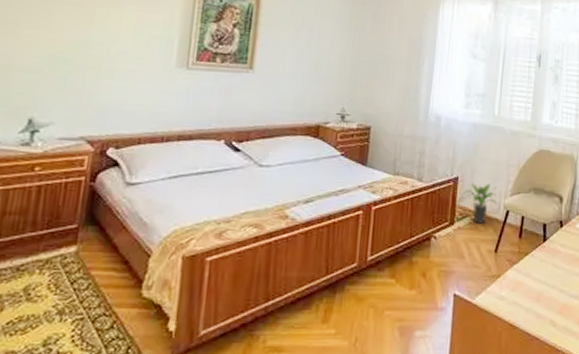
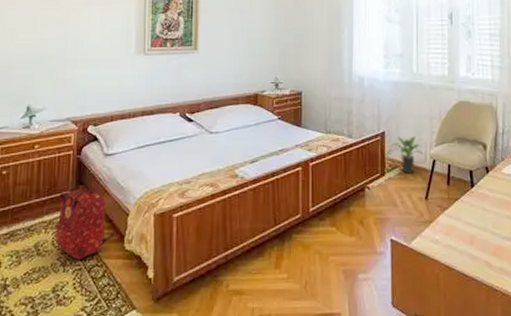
backpack: none [52,218,133,307] -> present [55,185,117,260]

